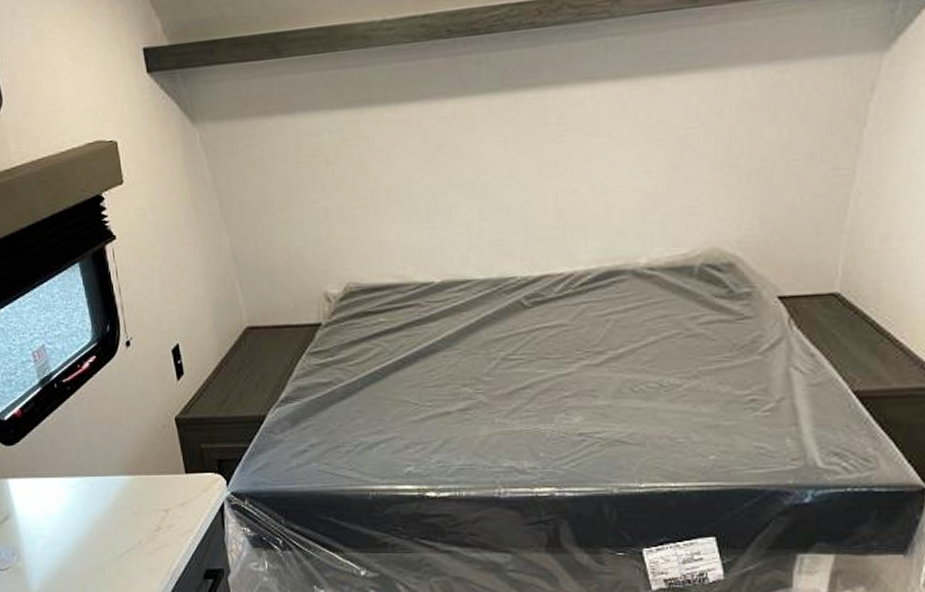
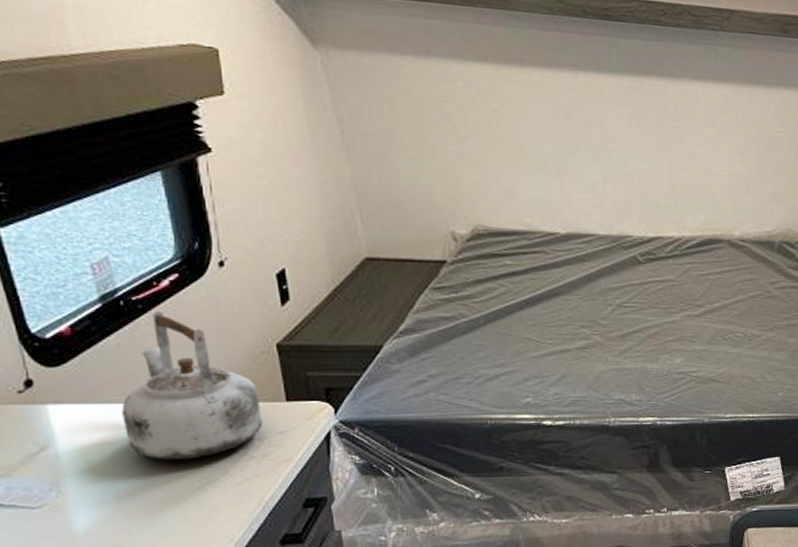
kettle: none [59,391,167,529] -> present [121,310,263,460]

